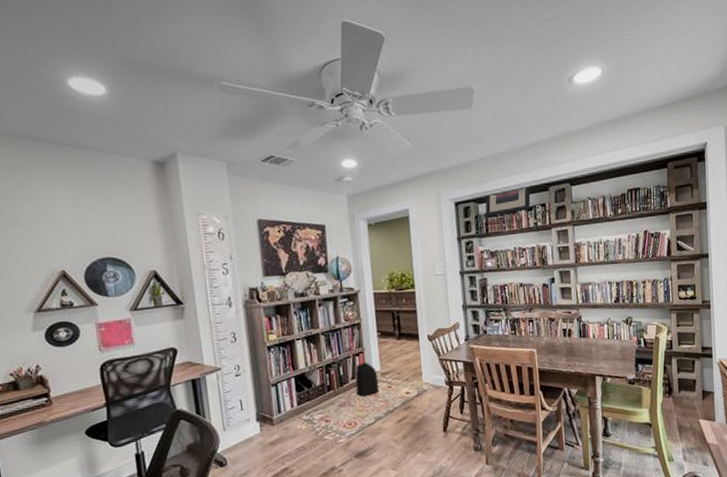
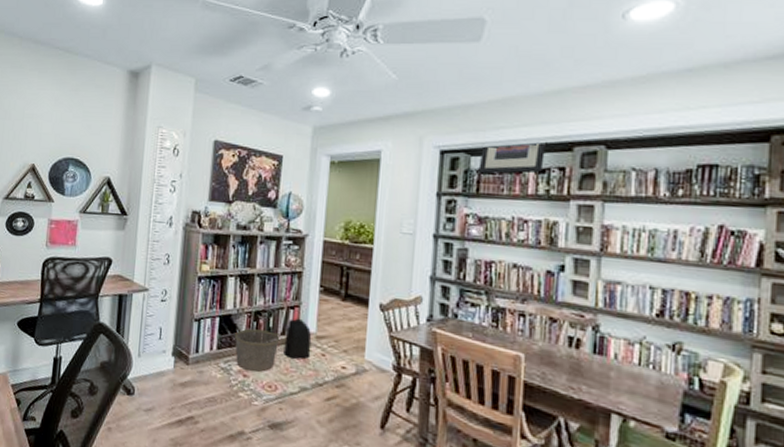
basket: none [311,378,352,417] -> present [235,328,280,373]

